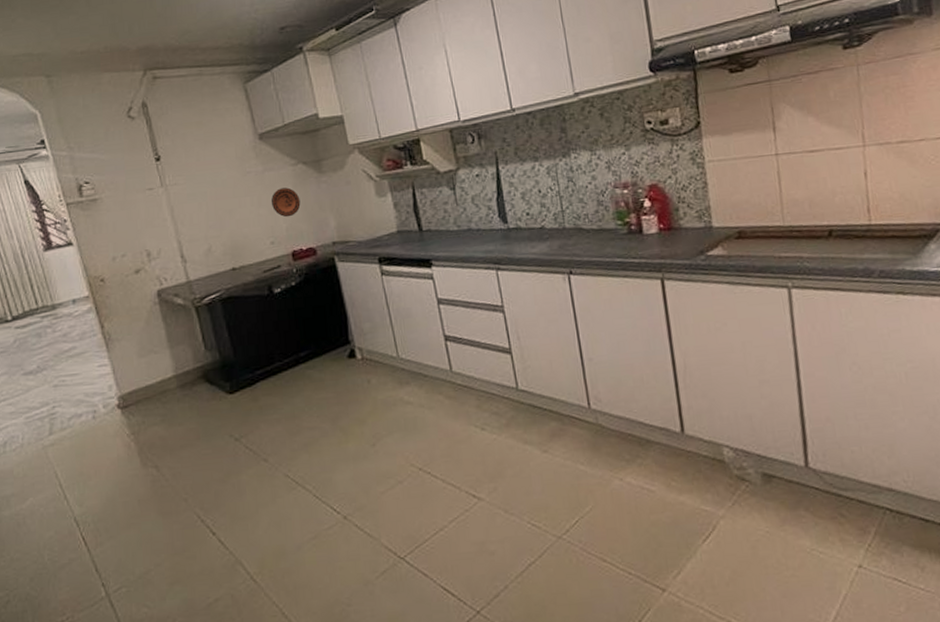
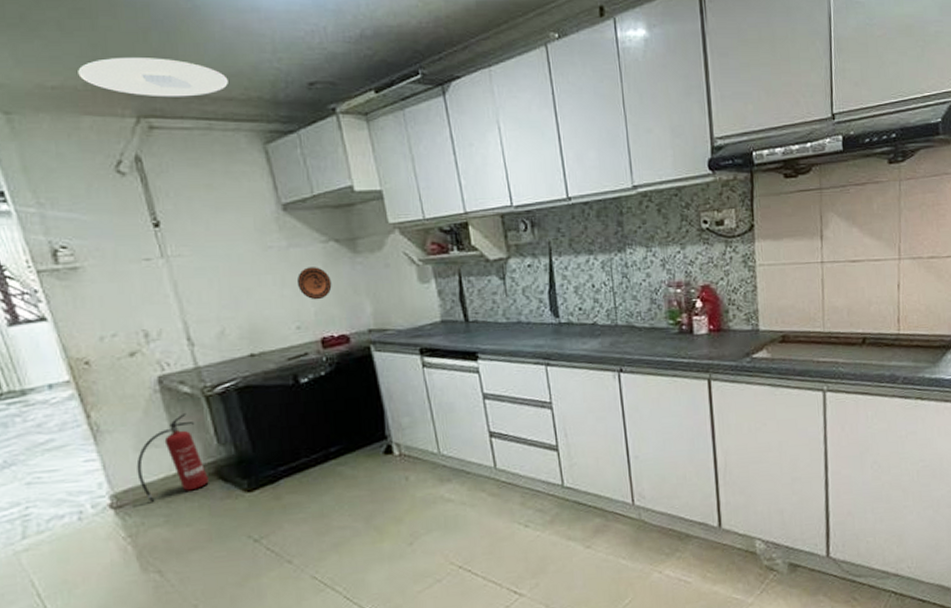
ceiling light: none [100,19,215,52] -> present [78,58,228,98]
fire extinguisher: none [139,323,197,403] -> present [136,413,209,502]

